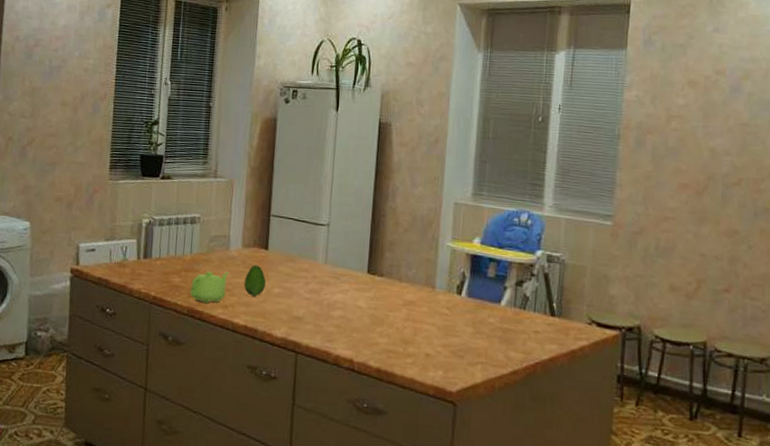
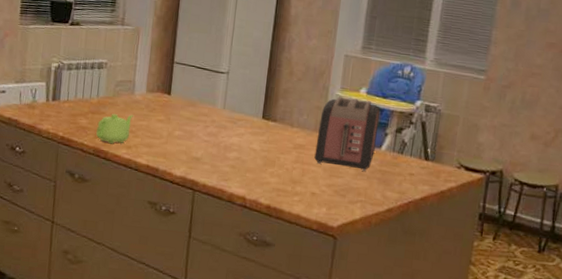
fruit: present [243,265,266,297] -> none [147,108,168,138]
toaster: none [427,248,496,329] -> present [314,96,380,171]

